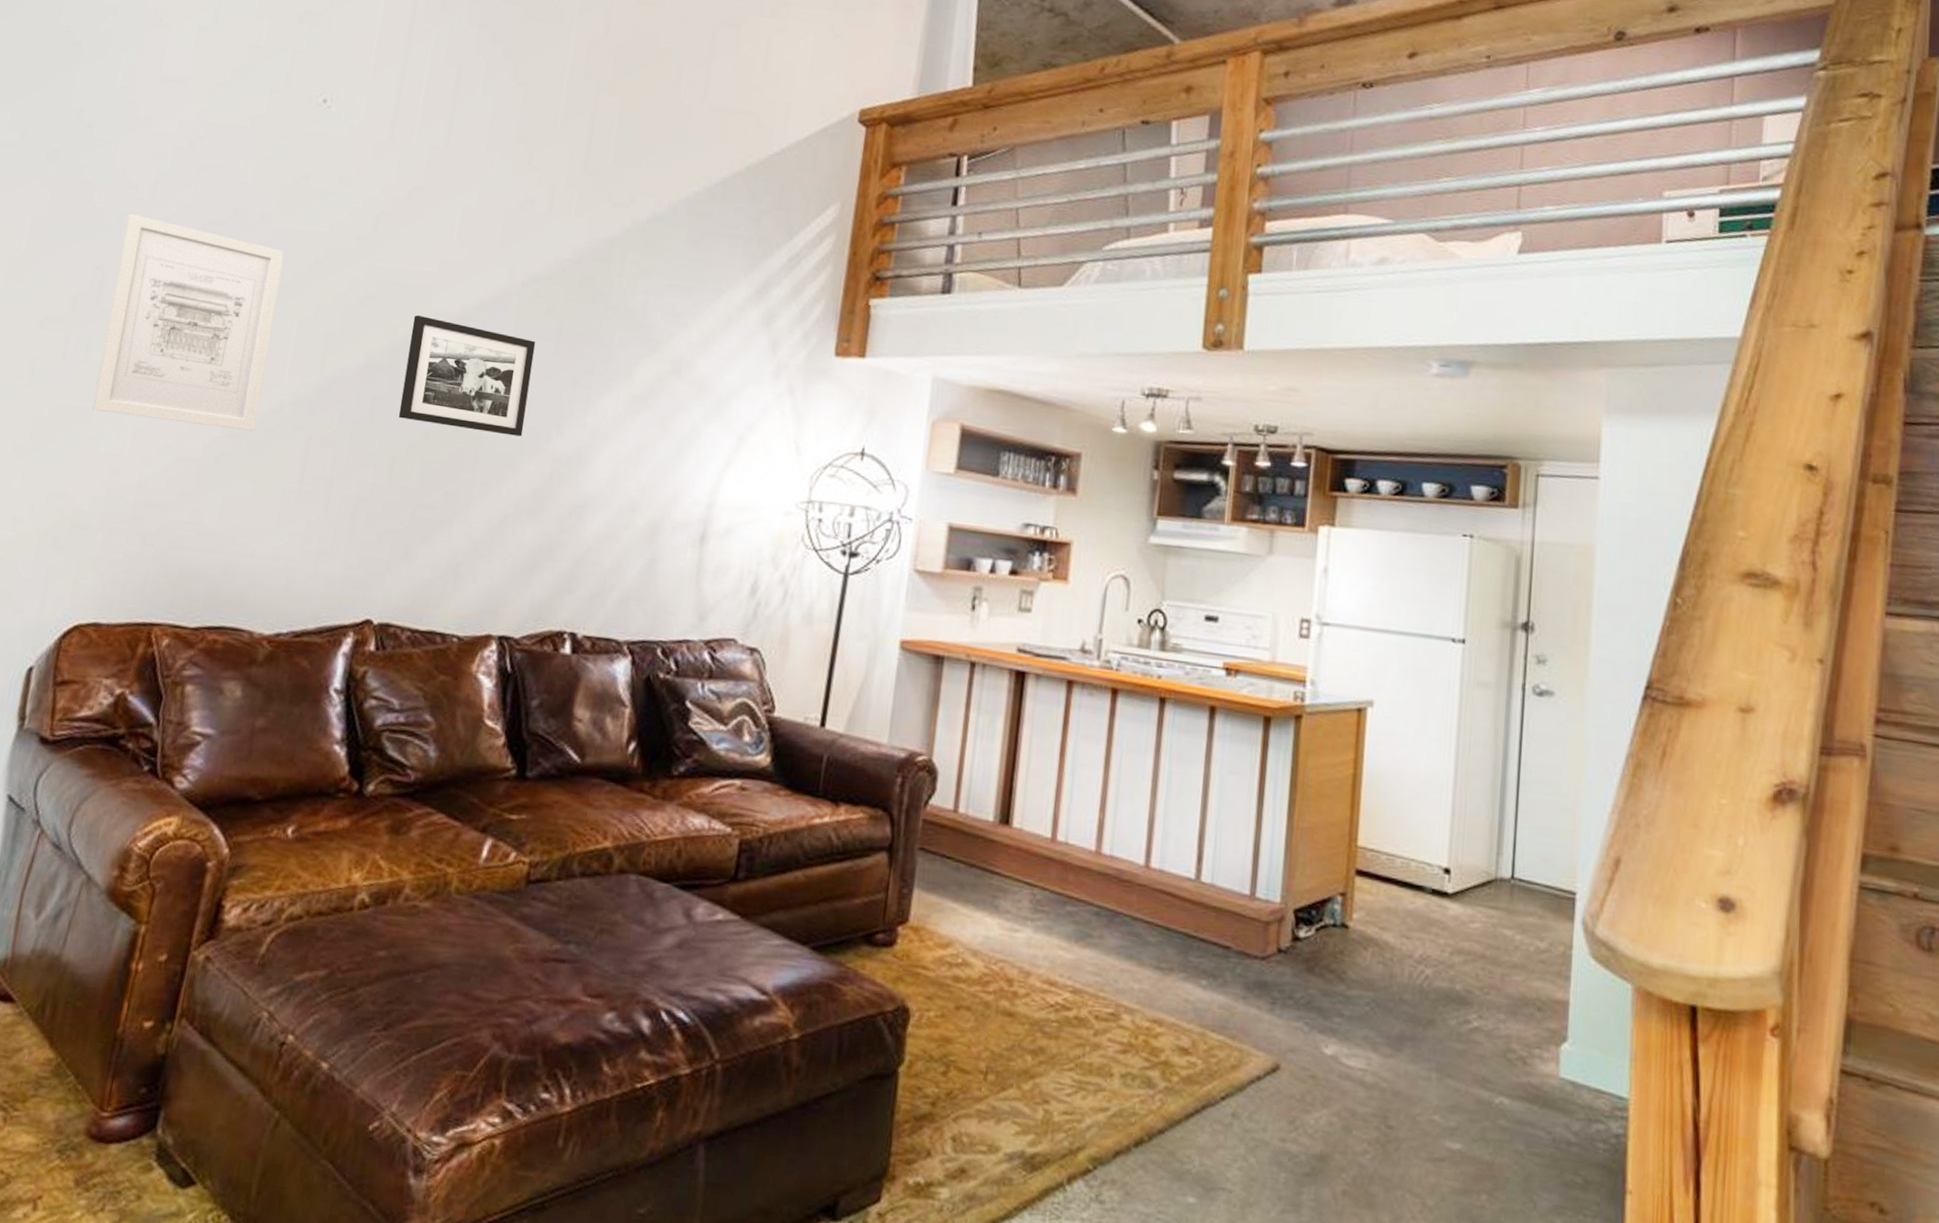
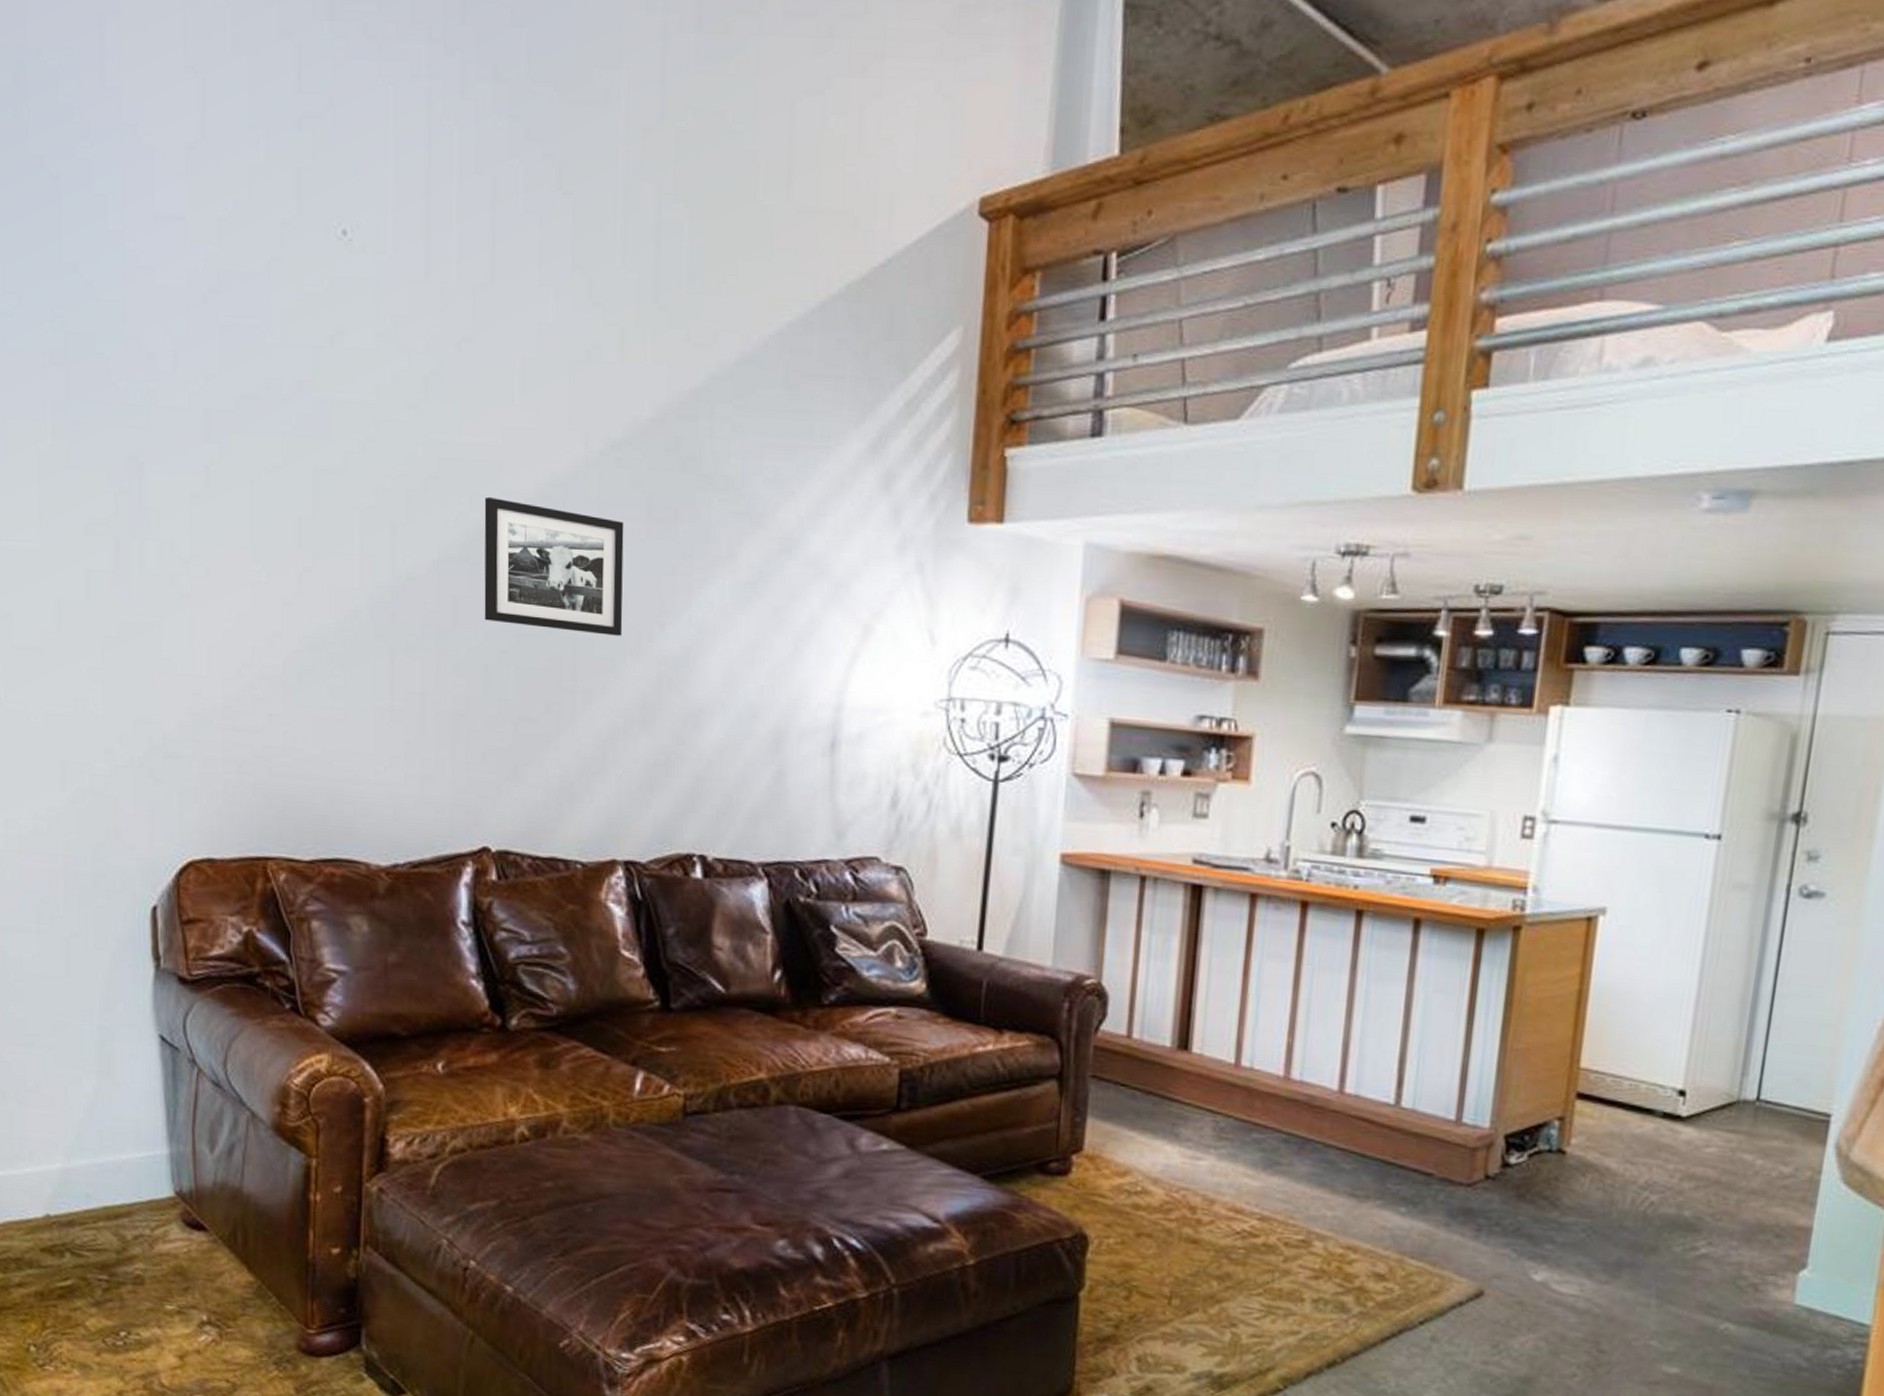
wall art: present [92,213,284,432] -> none [152,390,333,643]

